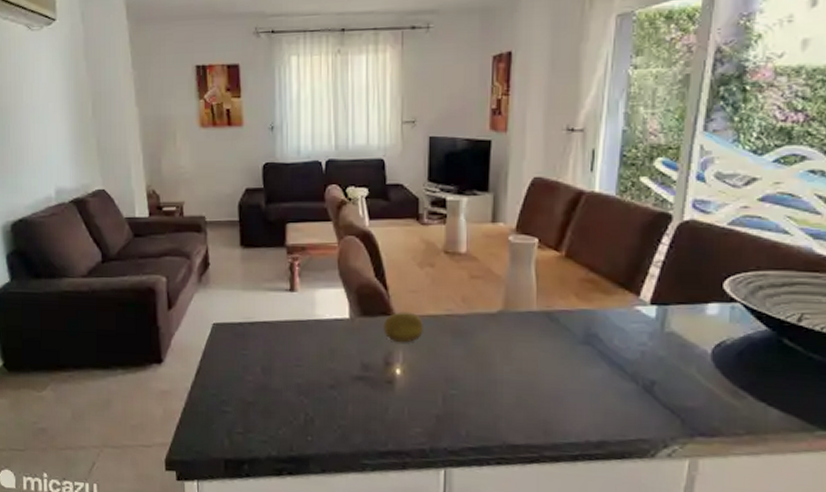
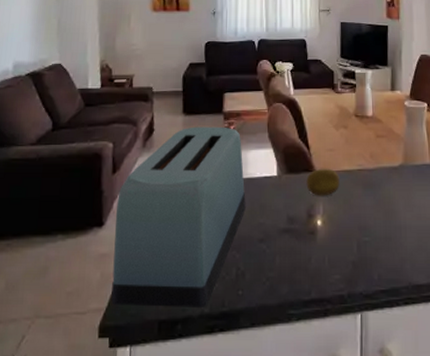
toaster: none [174,261,314,450] -> present [111,126,246,307]

